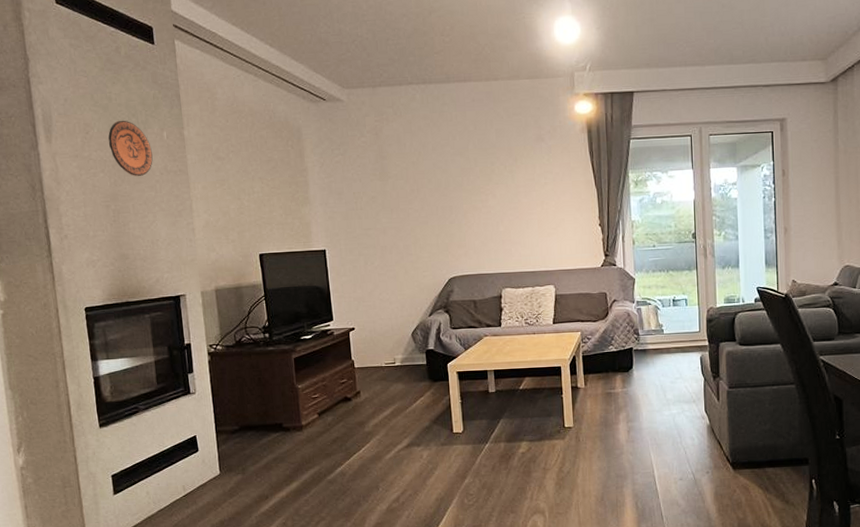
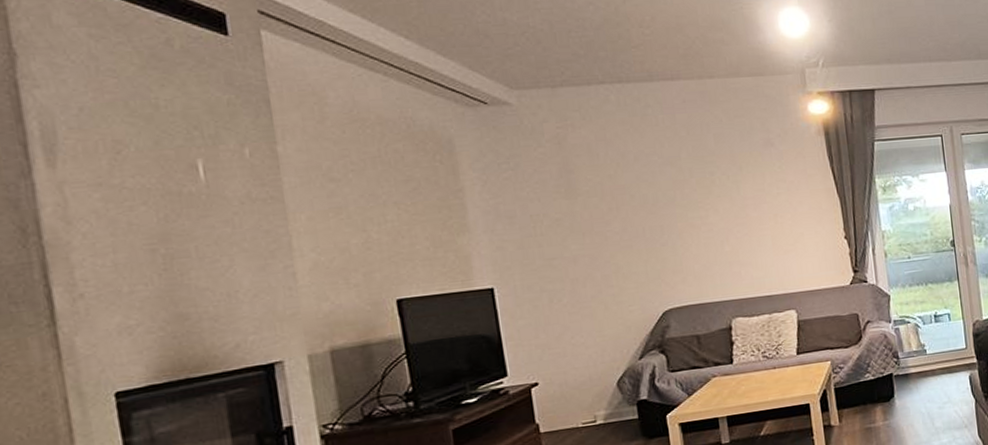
decorative plate: present [108,120,153,176] -> none [154,134,228,208]

